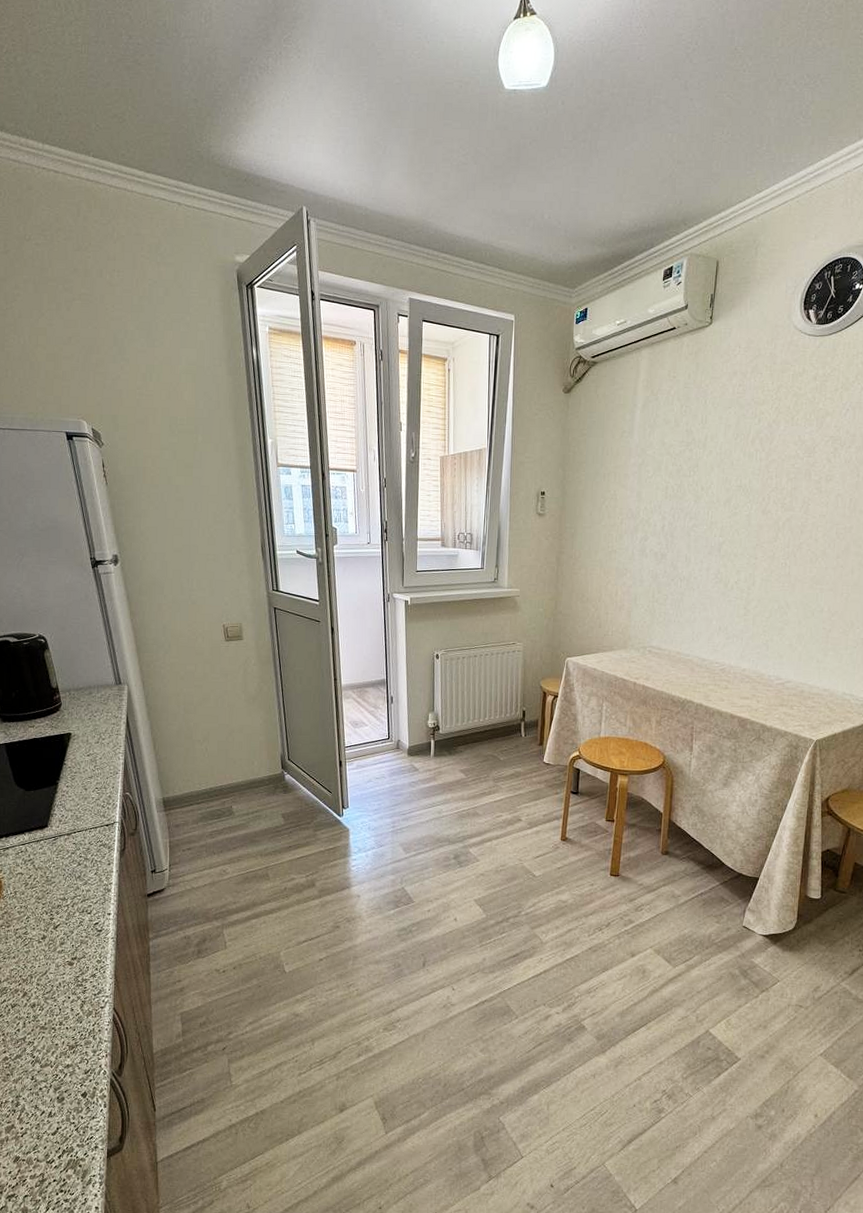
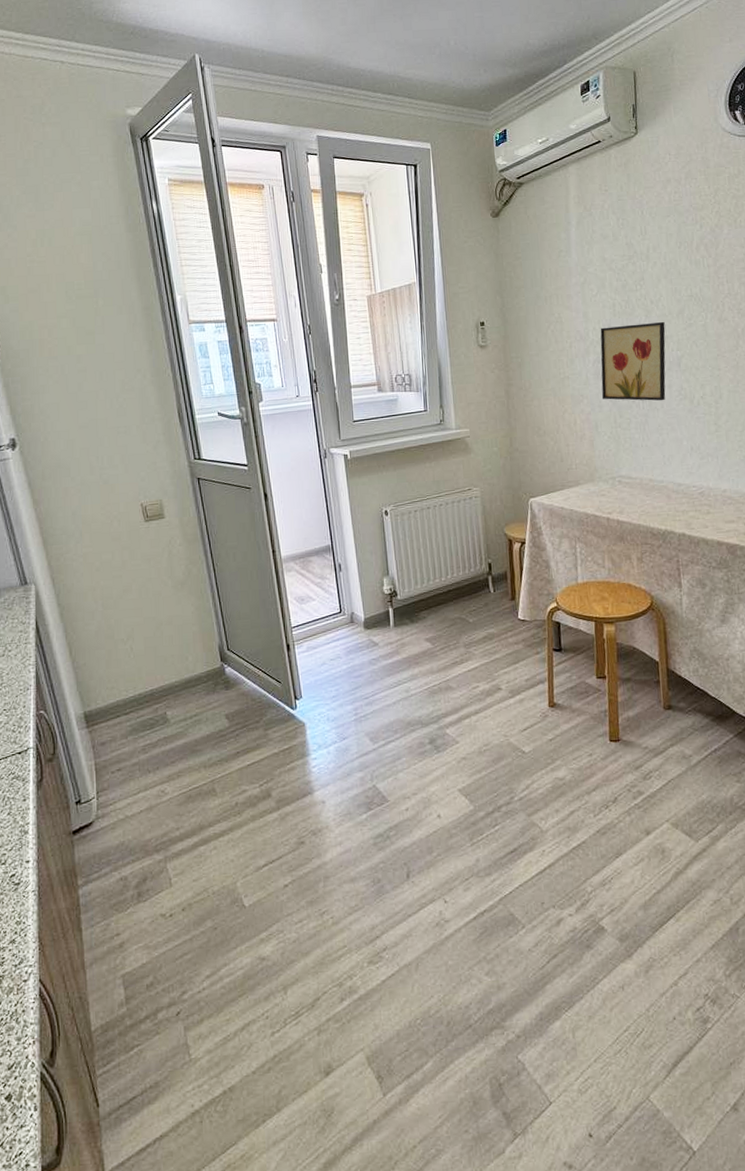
wall art: none [644,508,712,582] -> present [600,321,666,401]

